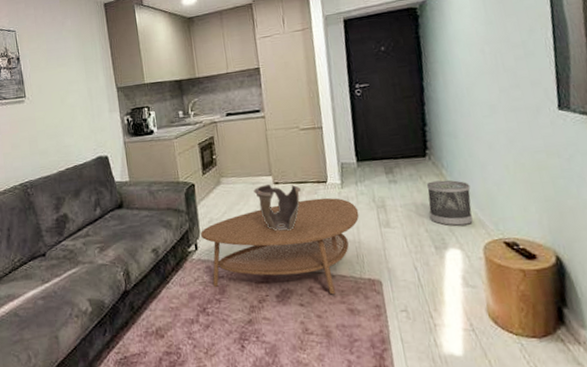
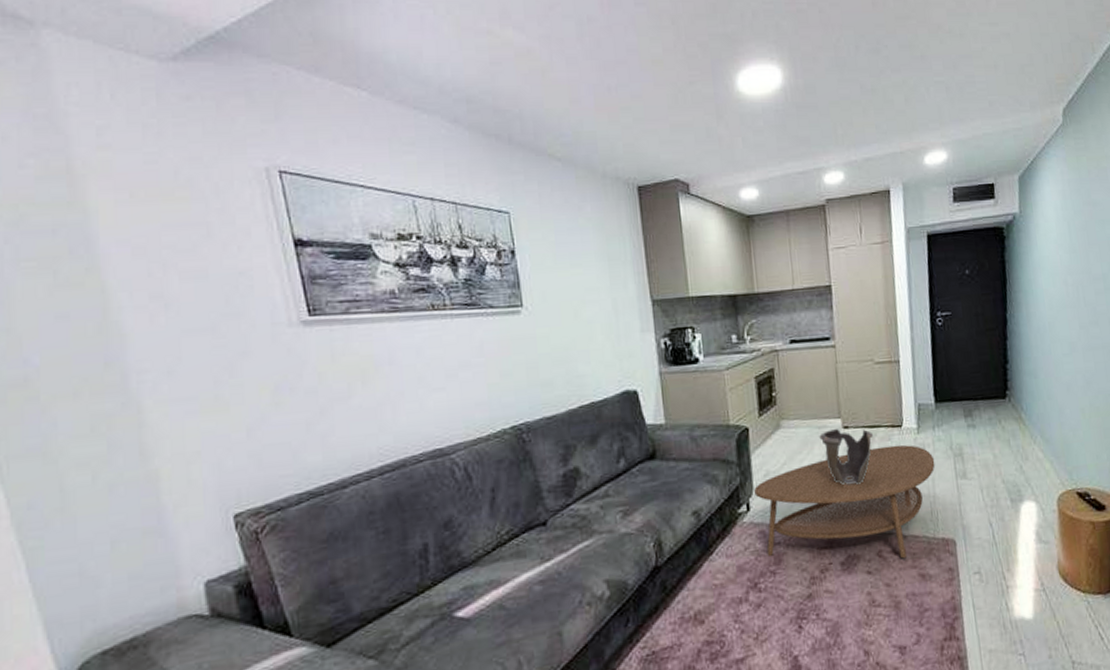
wastebasket: present [426,180,473,227] -> none [1005,424,1049,476]

